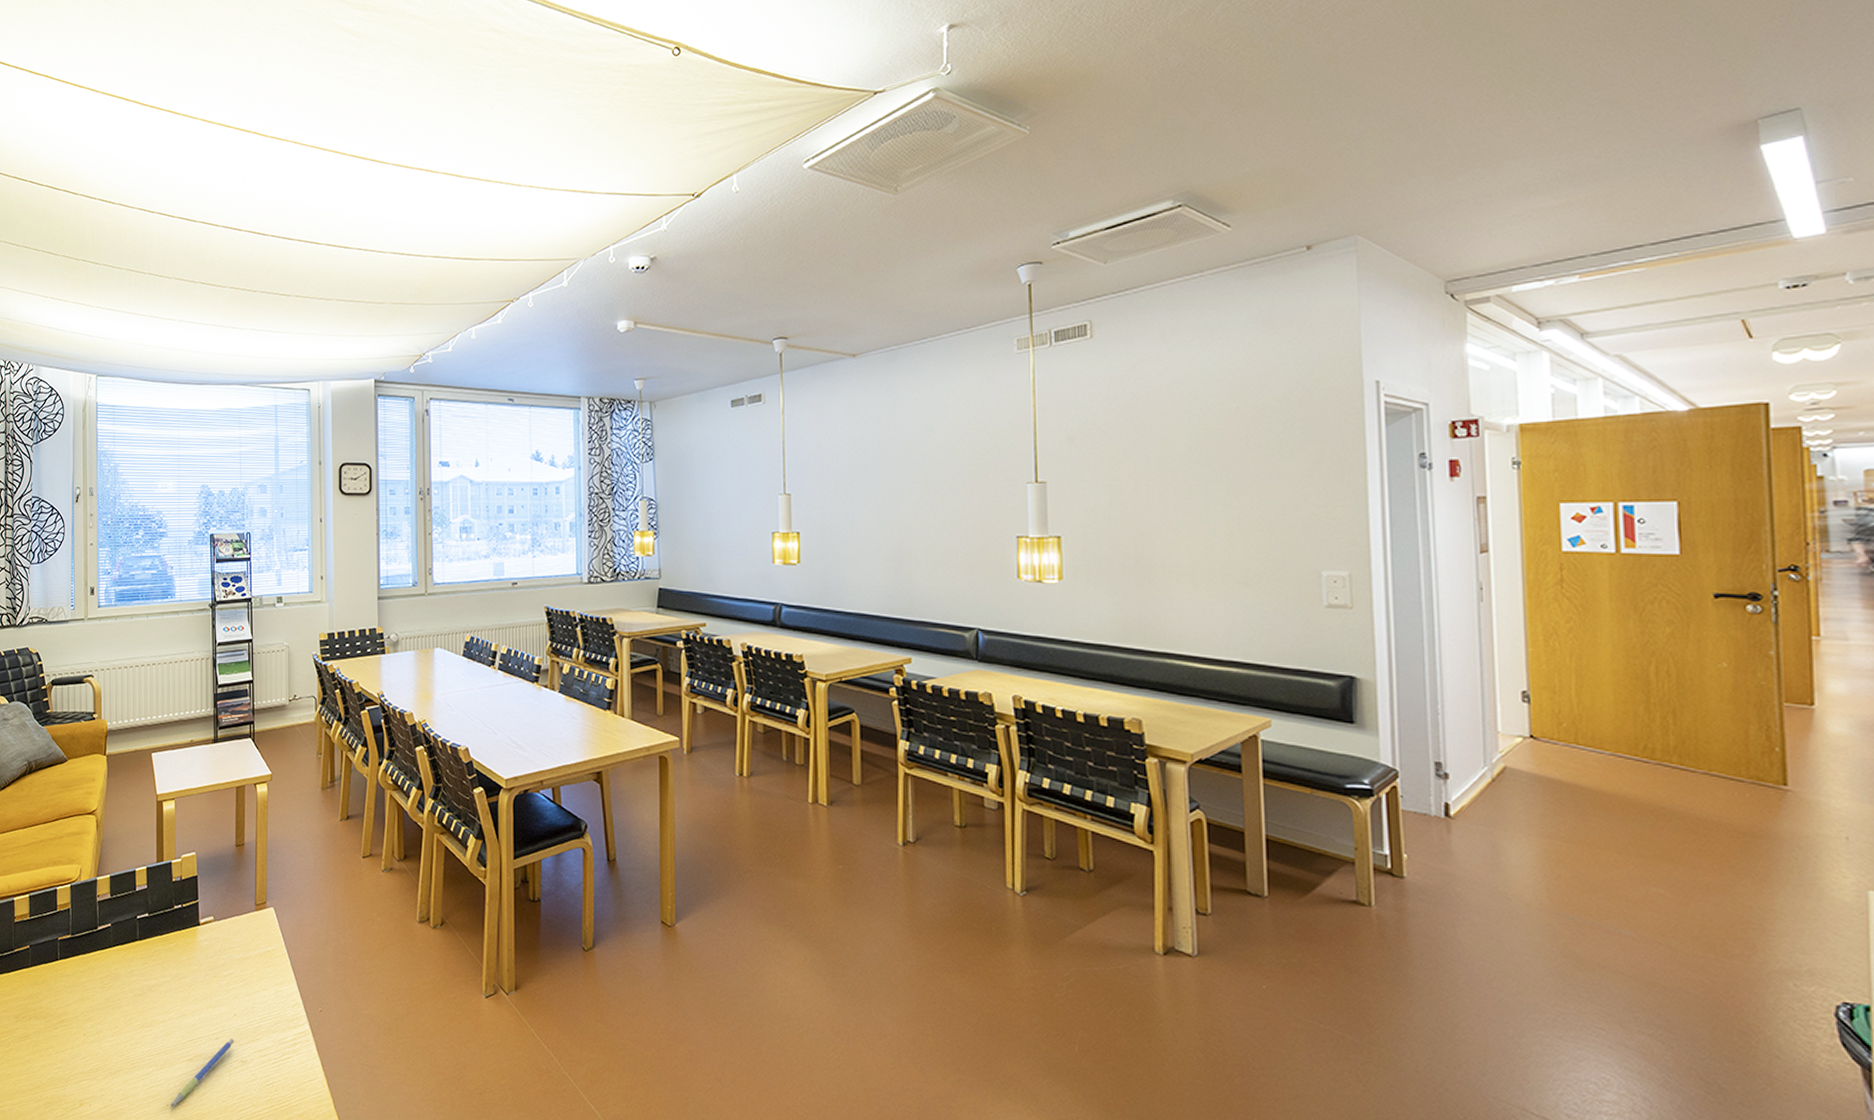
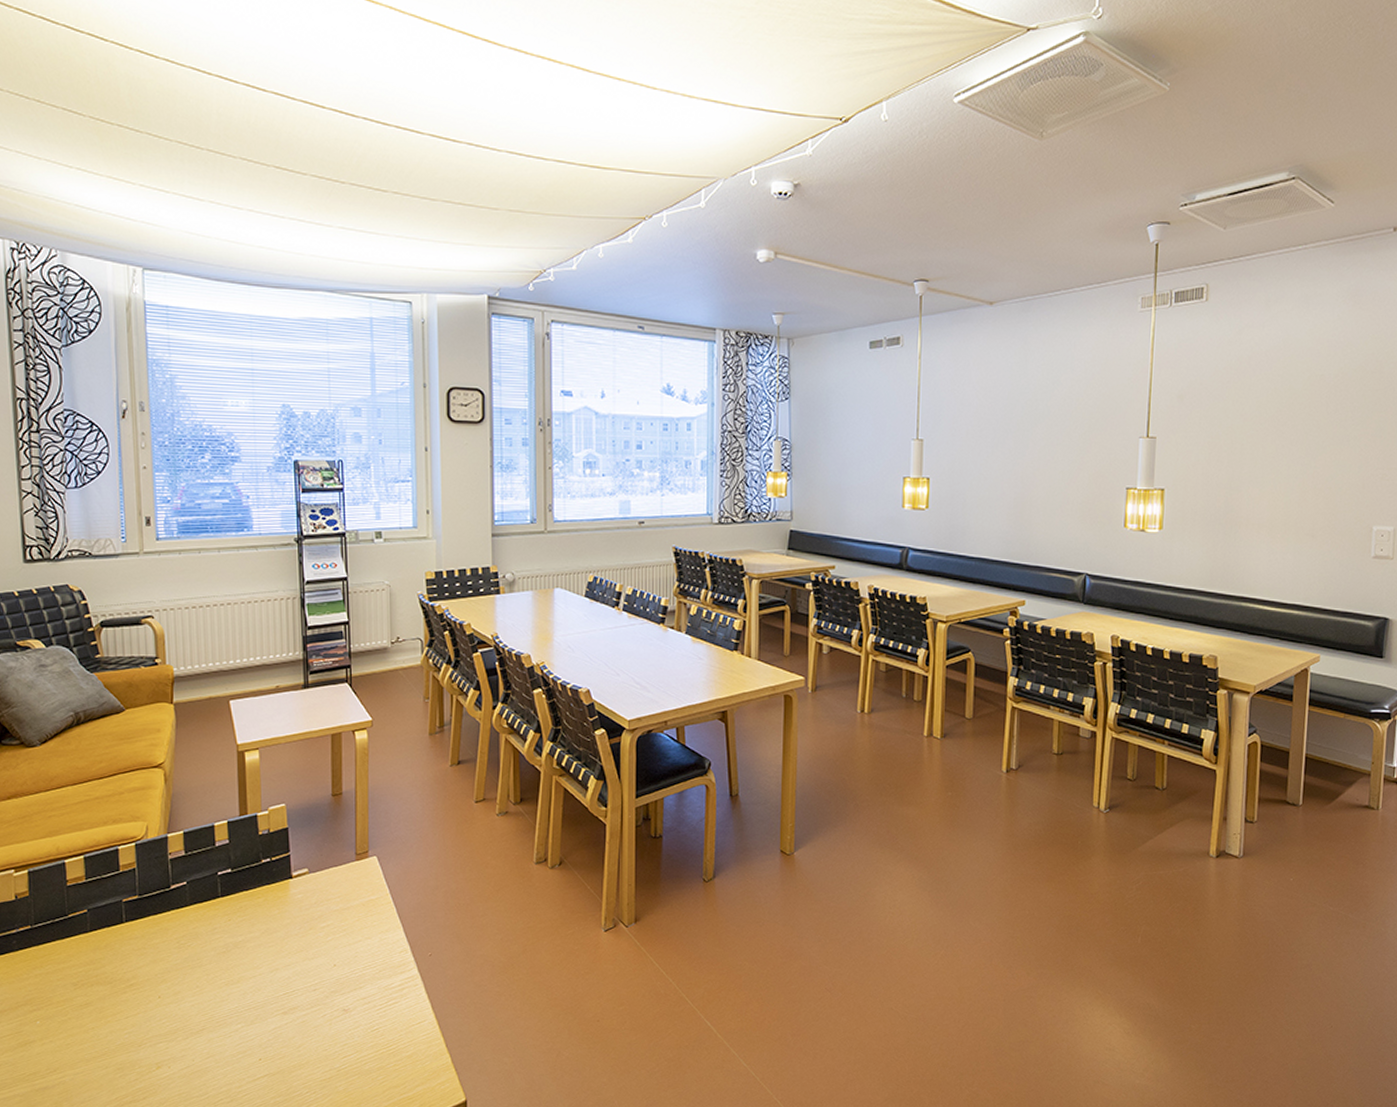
pen: present [170,1039,235,1108] -> none [262,989,335,1062]

